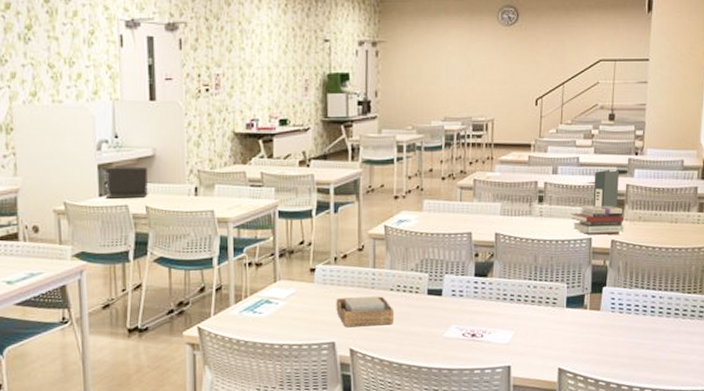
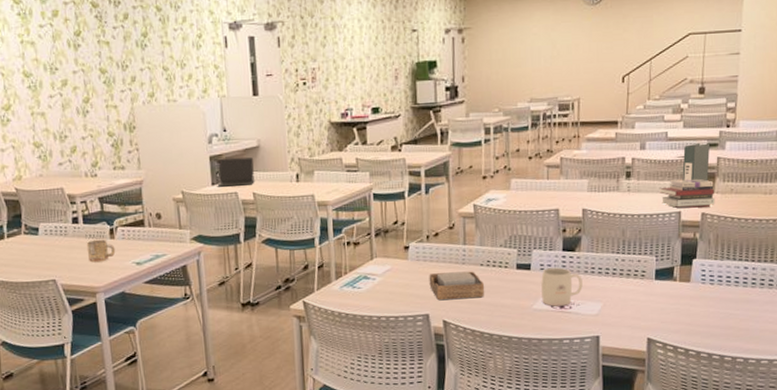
mug: none [453,293,495,335] -> present [541,267,583,307]

